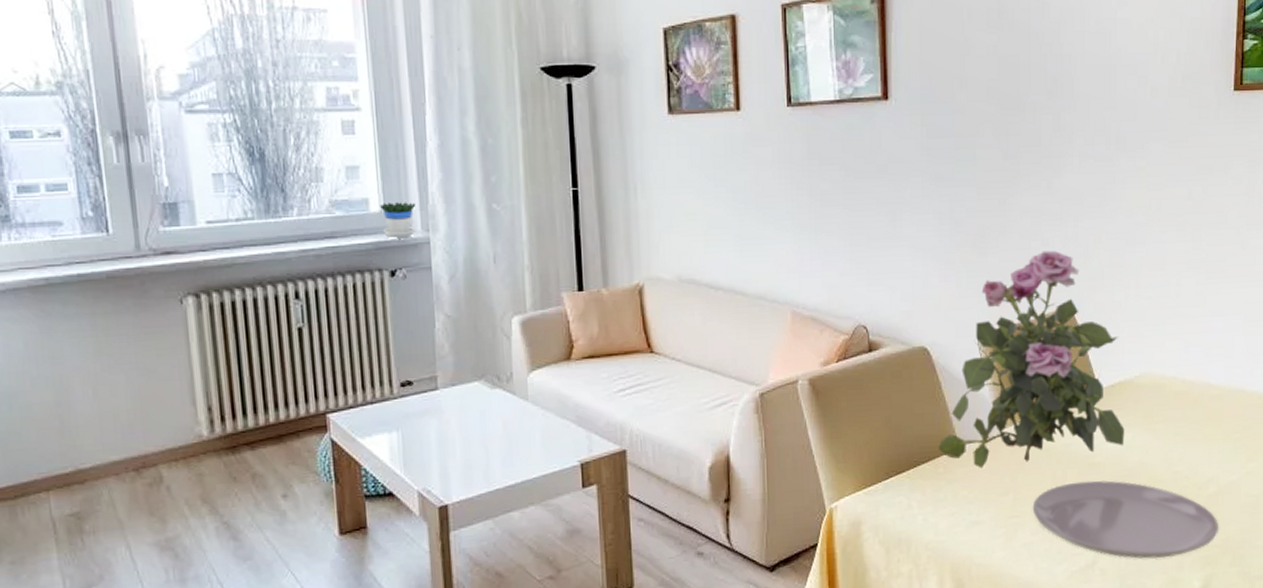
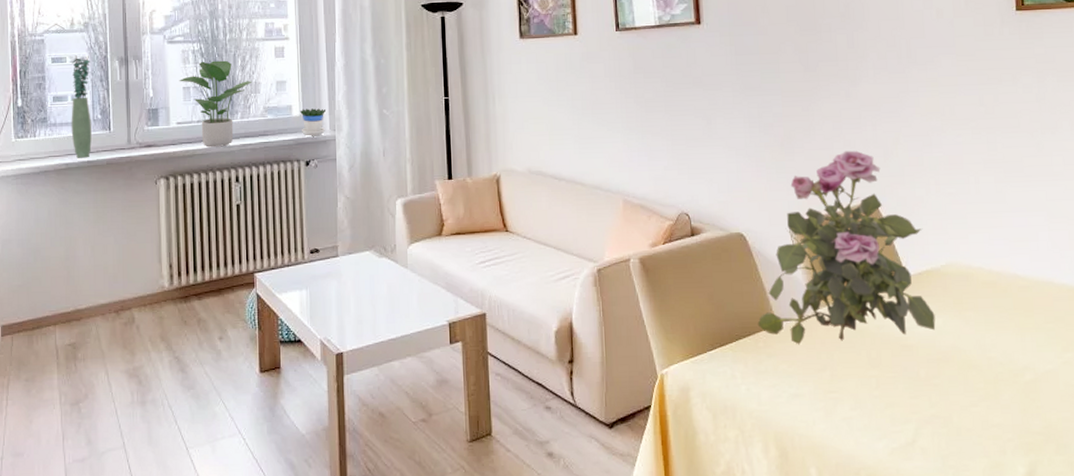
vase: none [41,128,83,271] -> present [71,55,92,159]
potted plant: none [205,137,312,254] -> present [179,60,253,147]
plate: present [1032,480,1218,559] -> none [849,362,1039,442]

